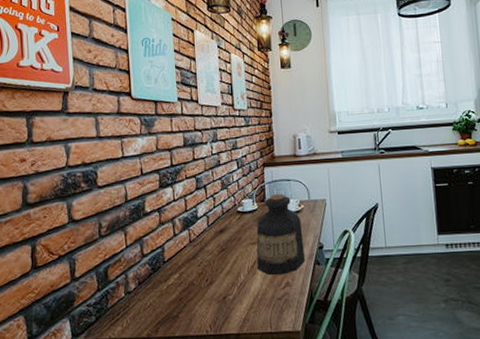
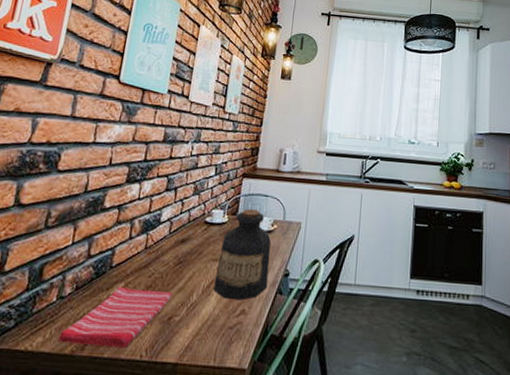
dish towel: none [134,276,223,329] -> present [57,286,173,349]

